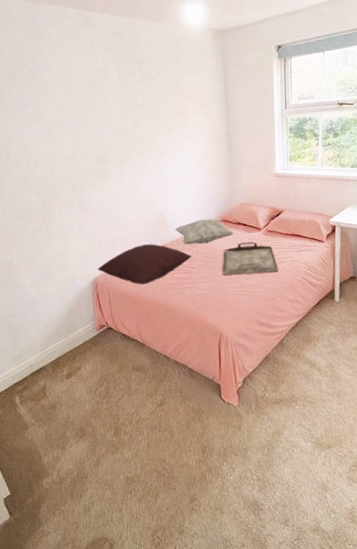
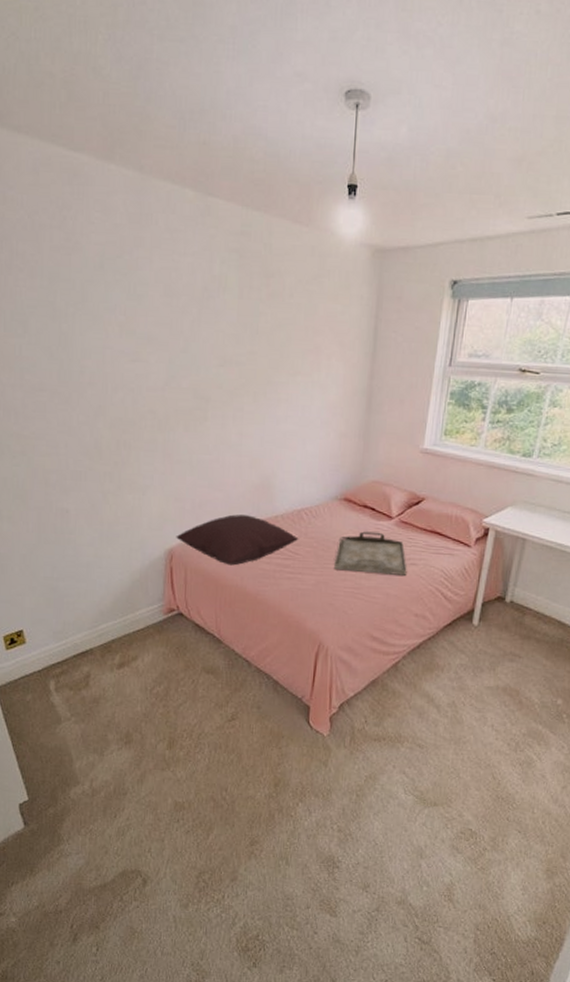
decorative pillow: present [175,219,234,245] -> none [282,493,357,526]

